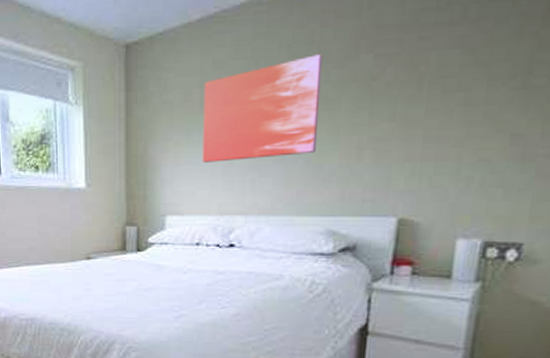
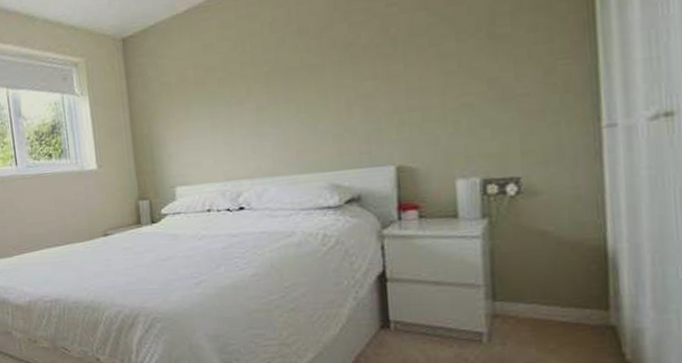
wall art: present [202,54,323,163] -> none [197,28,308,134]

